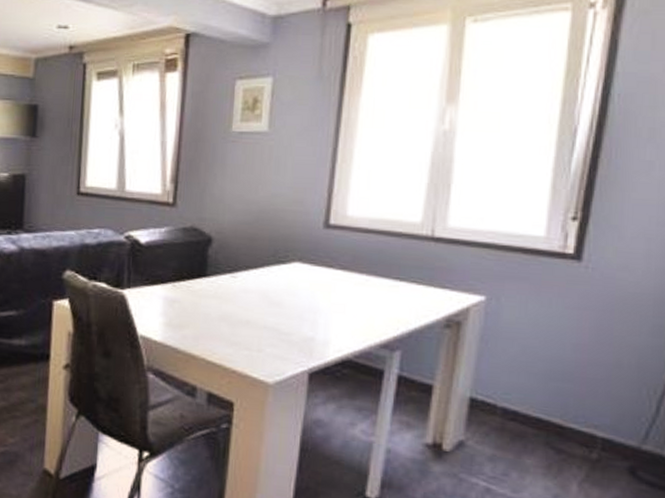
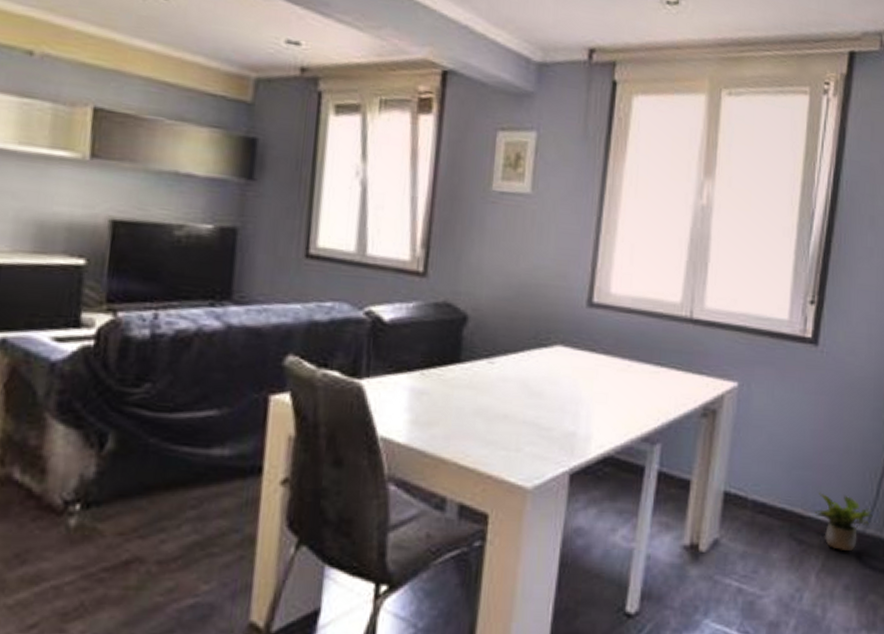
potted plant: none [577,405,651,466] -> present [814,492,873,552]

